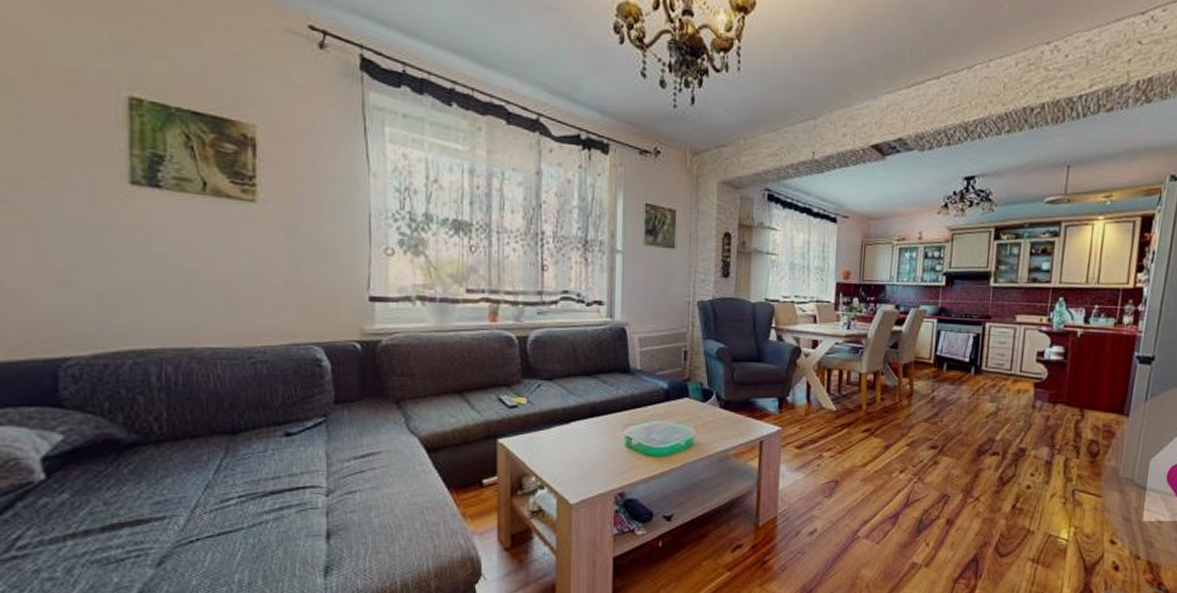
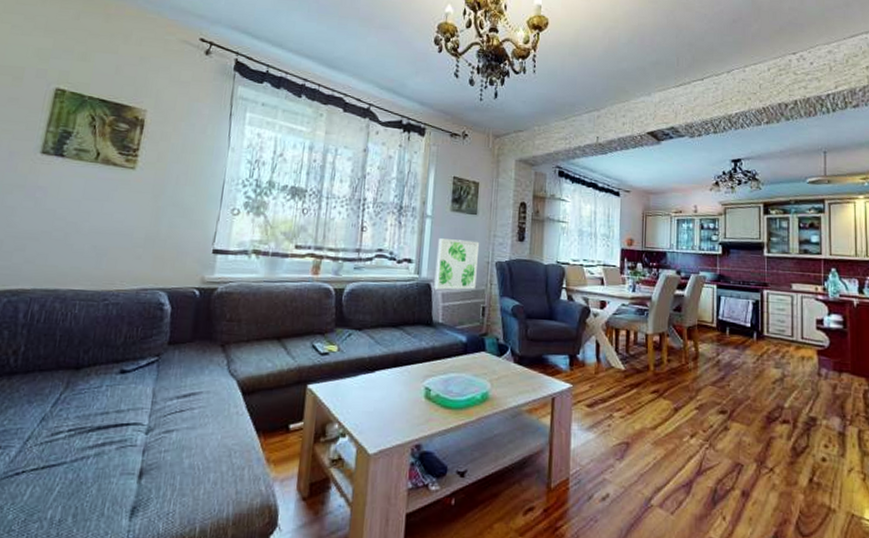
wall art: none [629,277,678,334] -> present [434,238,479,290]

